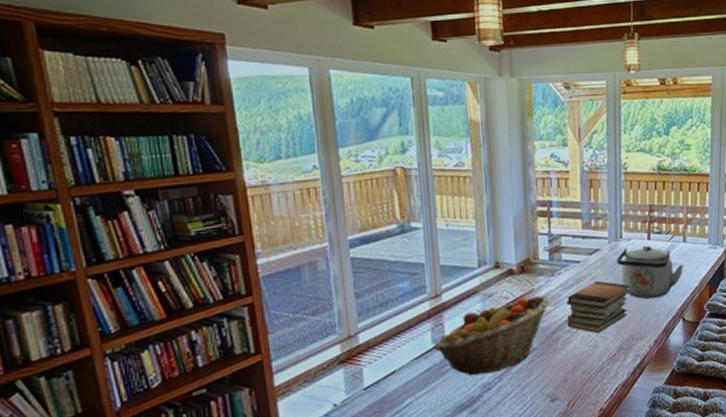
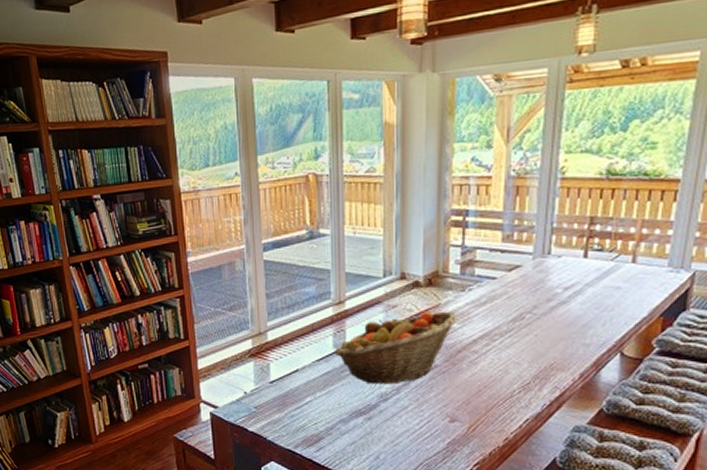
book stack: present [566,280,630,334] -> none [475,300,555,358]
kettle: present [617,245,684,299] -> none [541,263,630,327]

